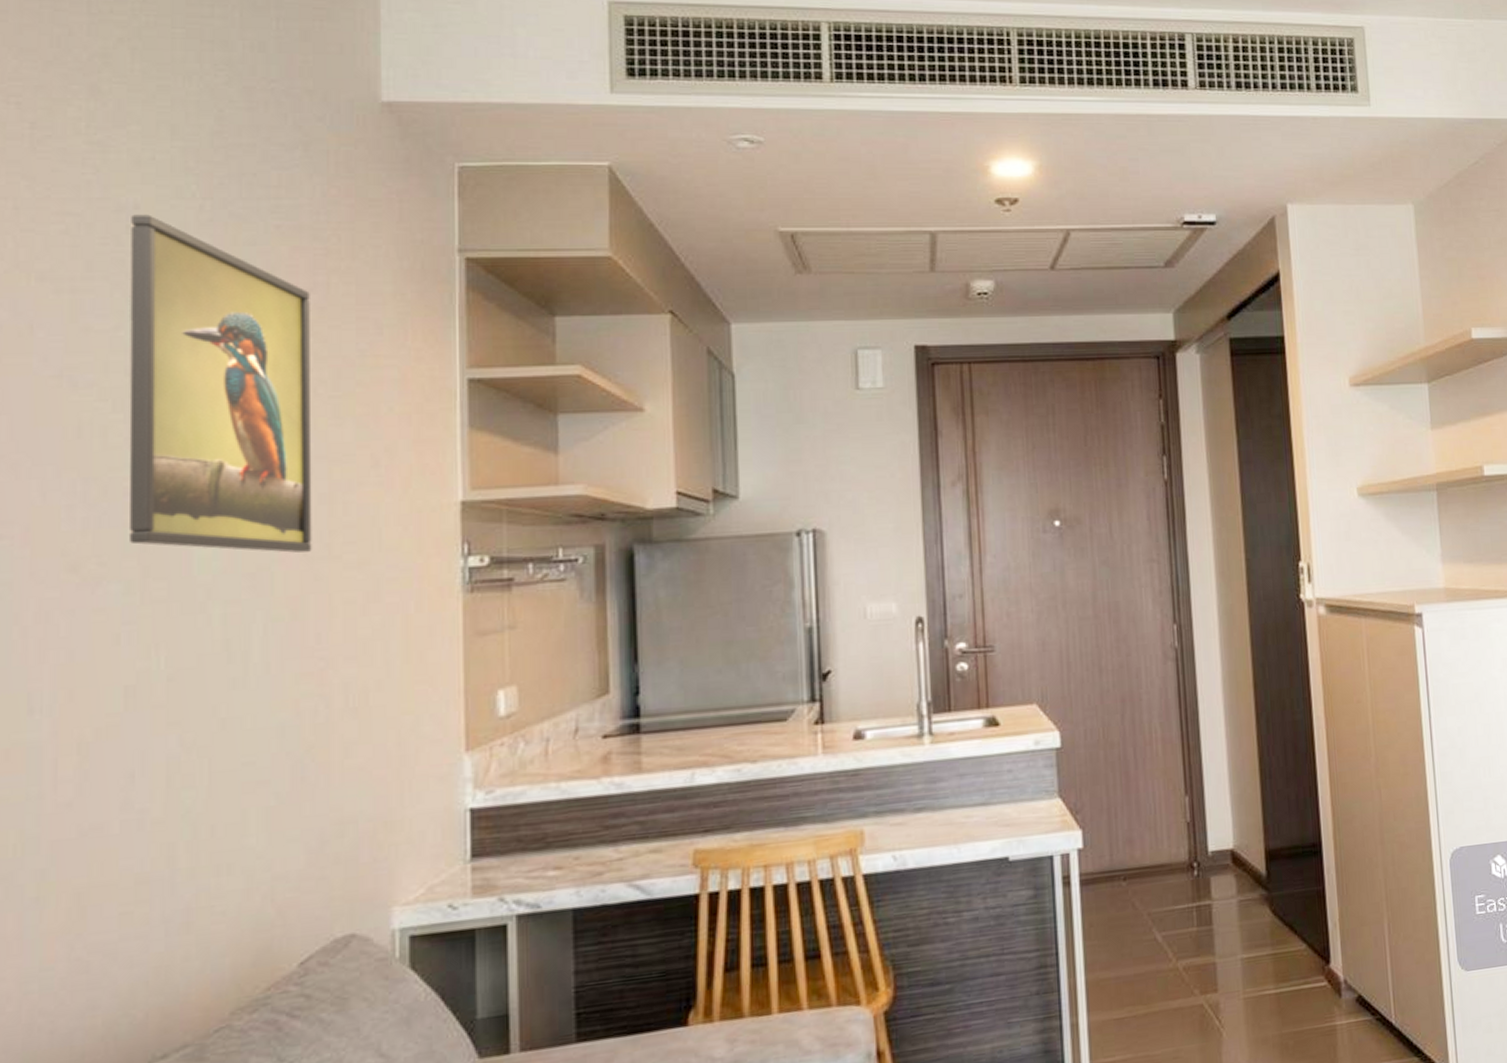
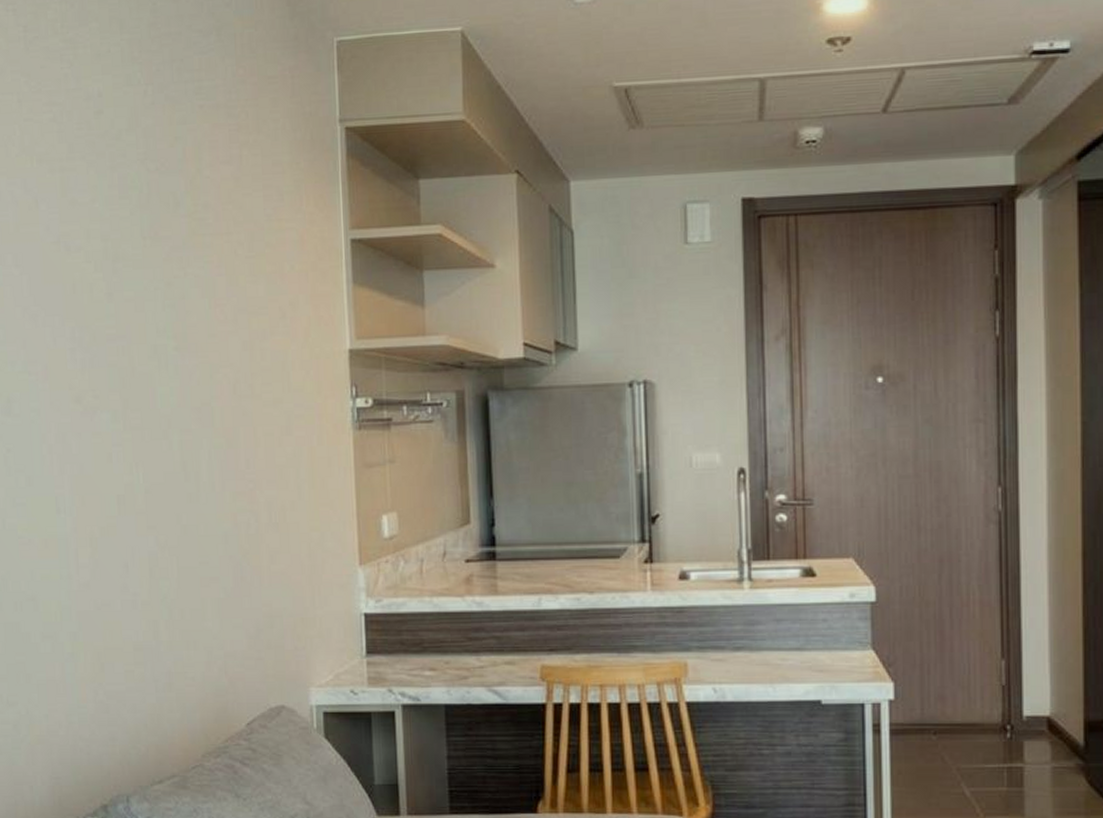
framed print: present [128,214,312,553] -> none [97,101,240,391]

